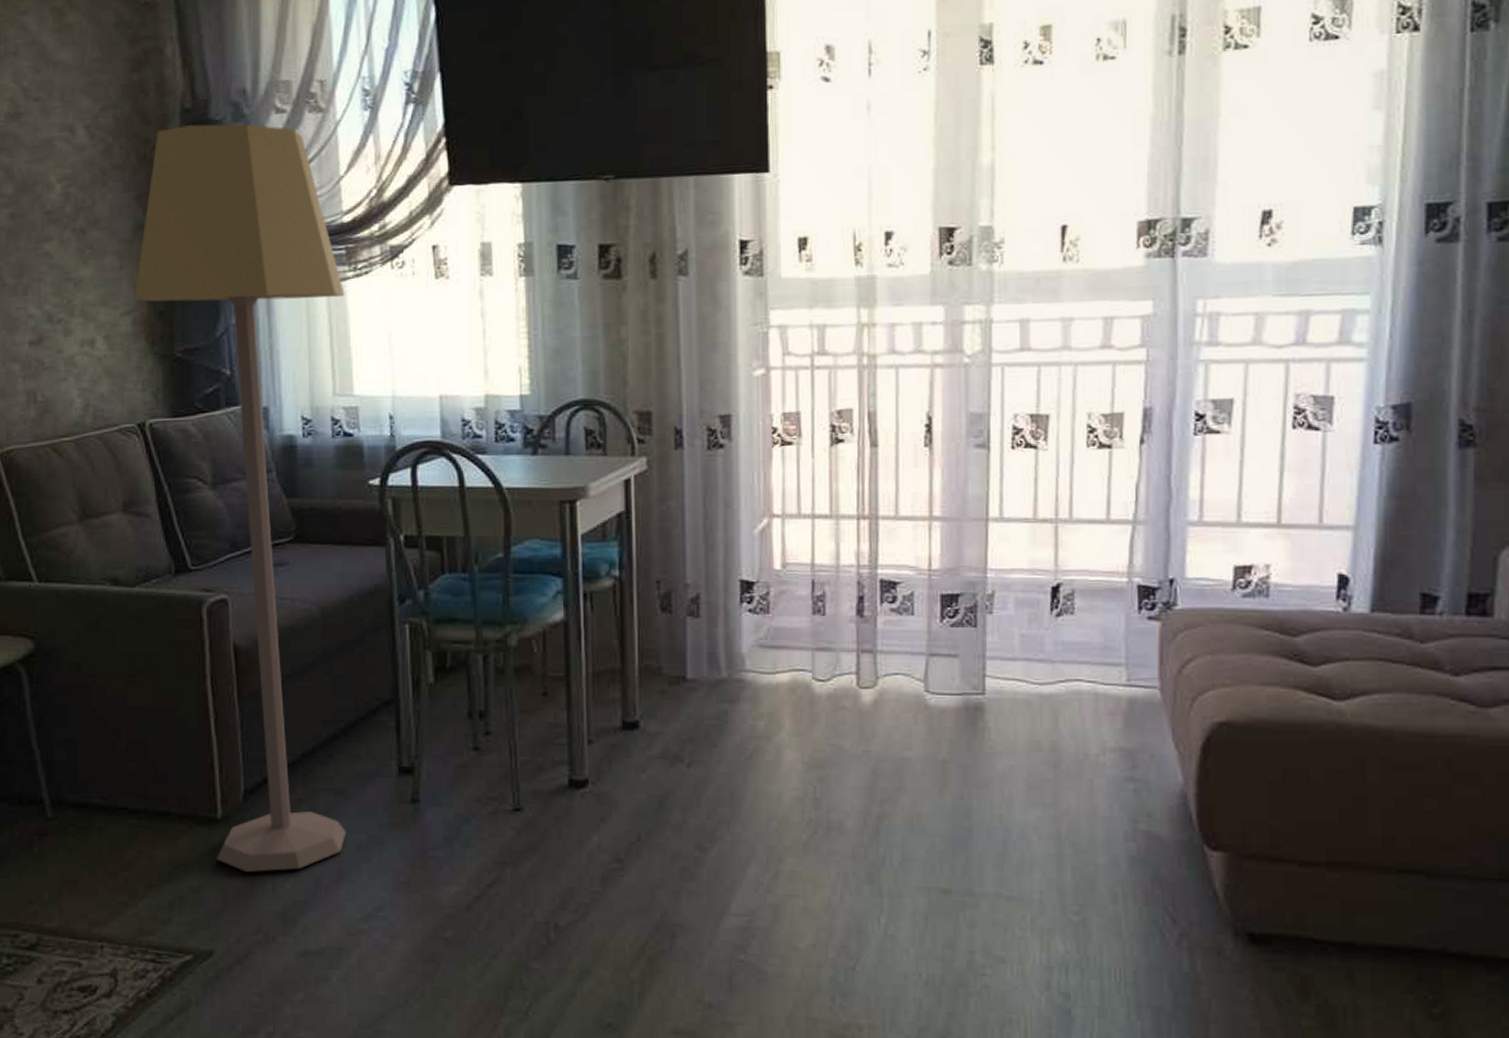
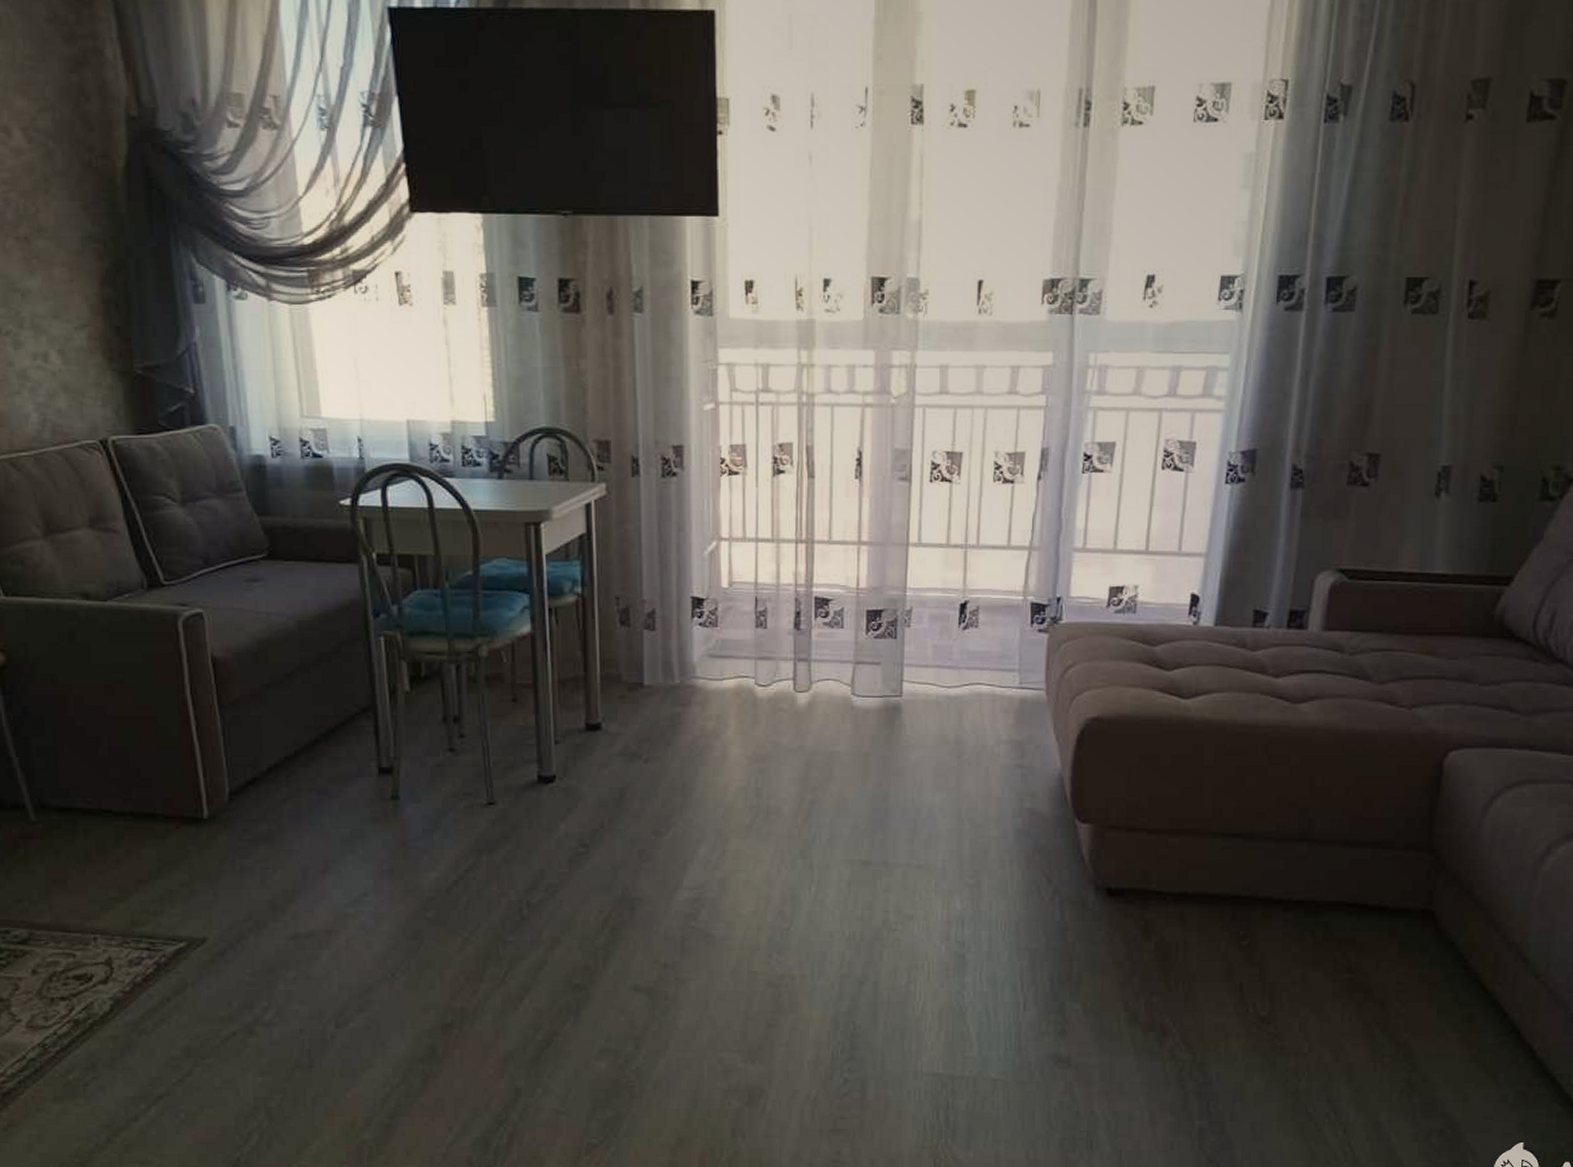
lamp: present [134,123,347,872] -> none [88,134,331,866]

